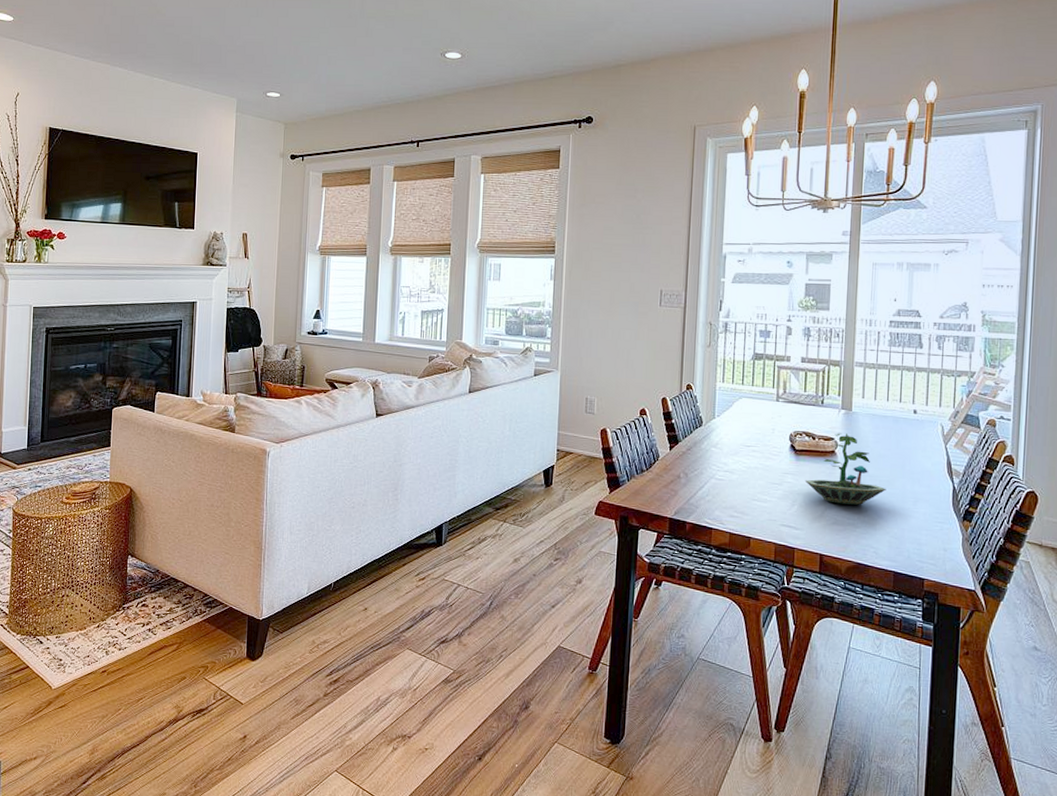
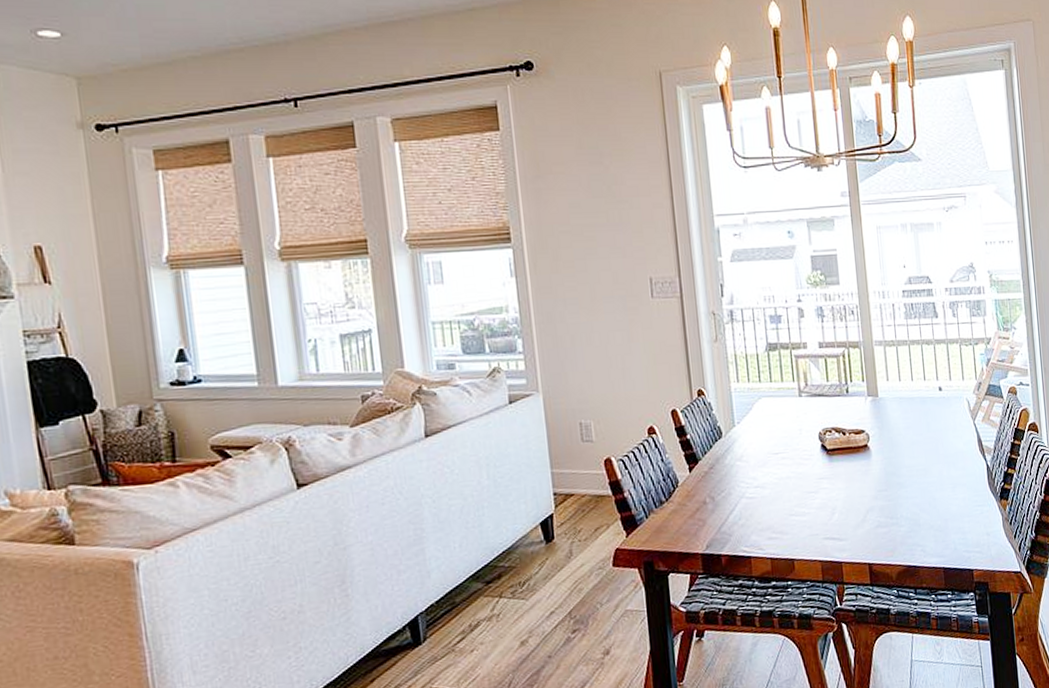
terrarium: present [804,433,886,505] -> none [841,423,924,504]

